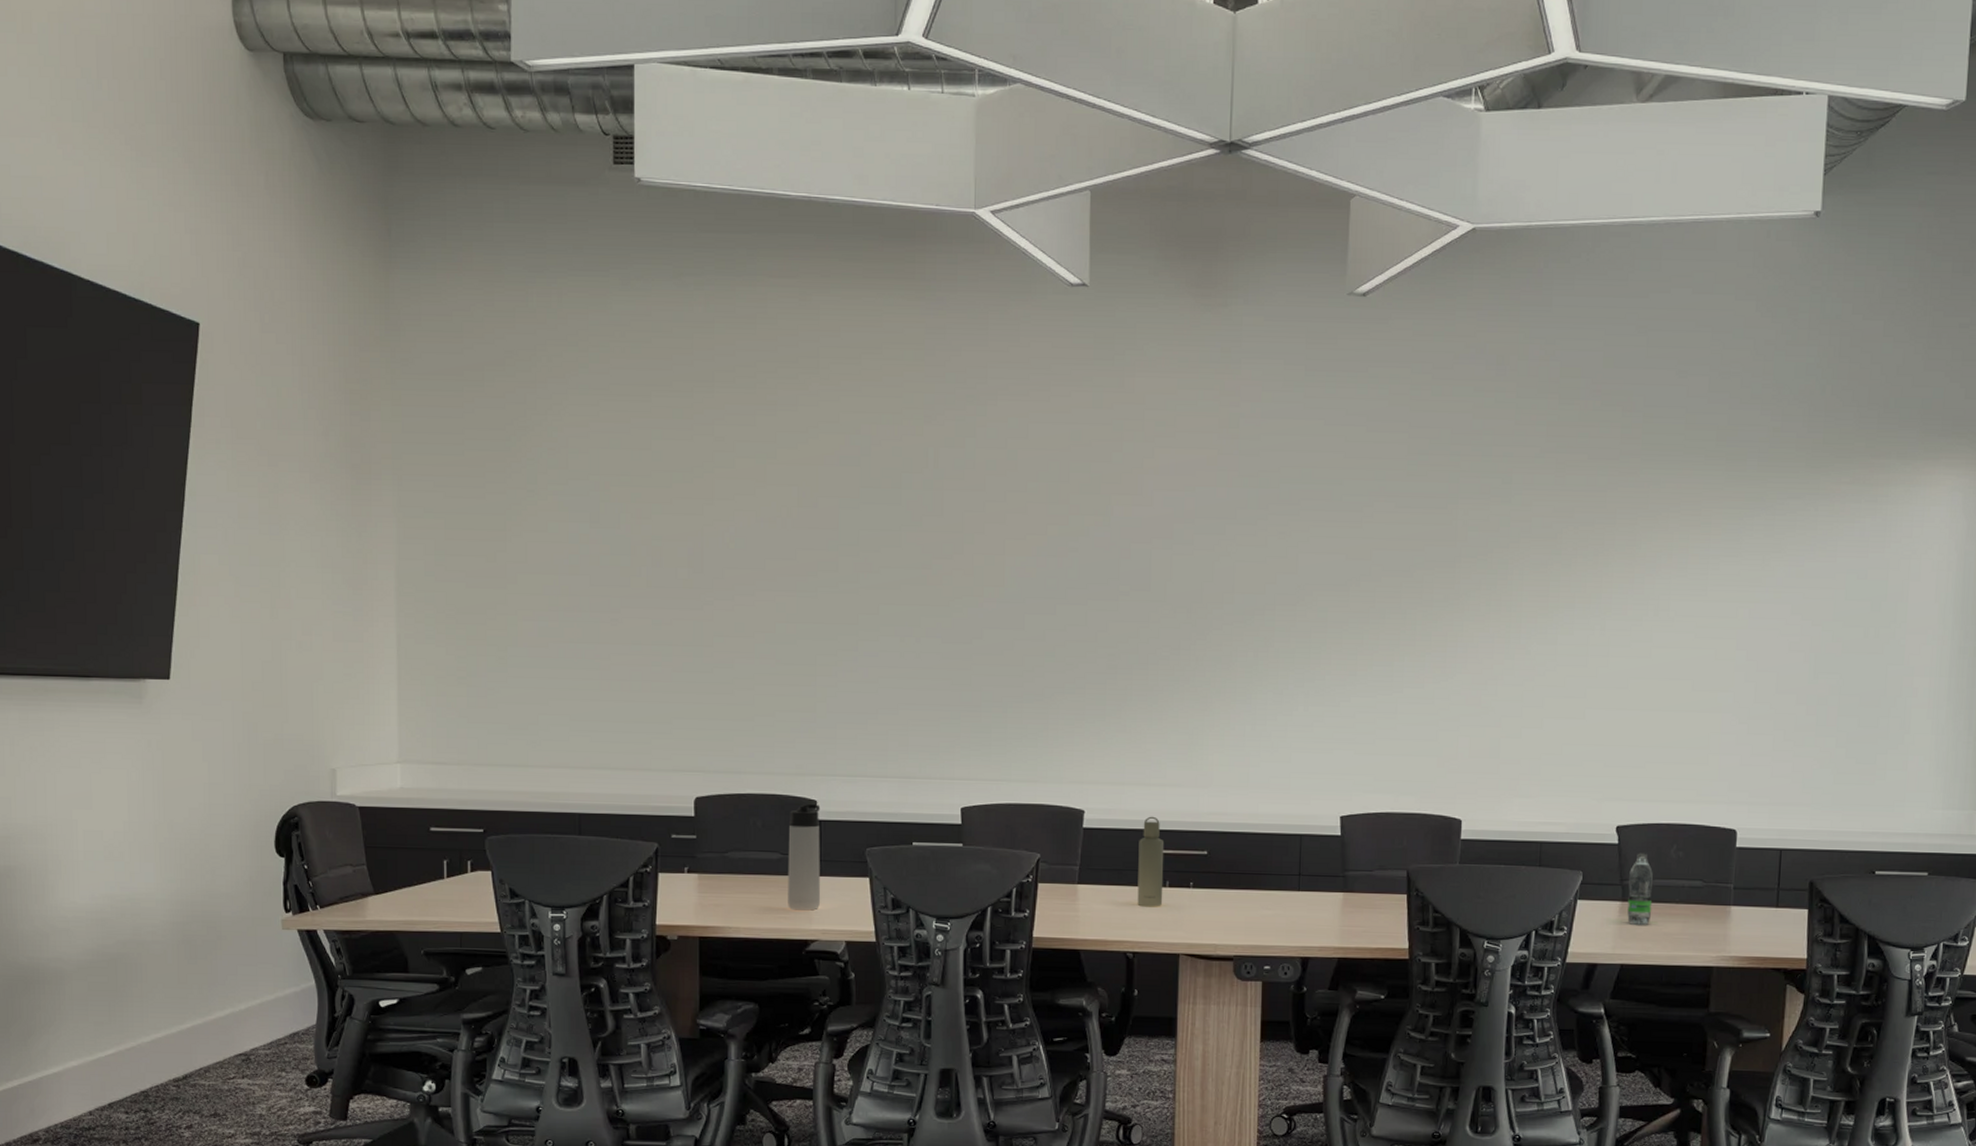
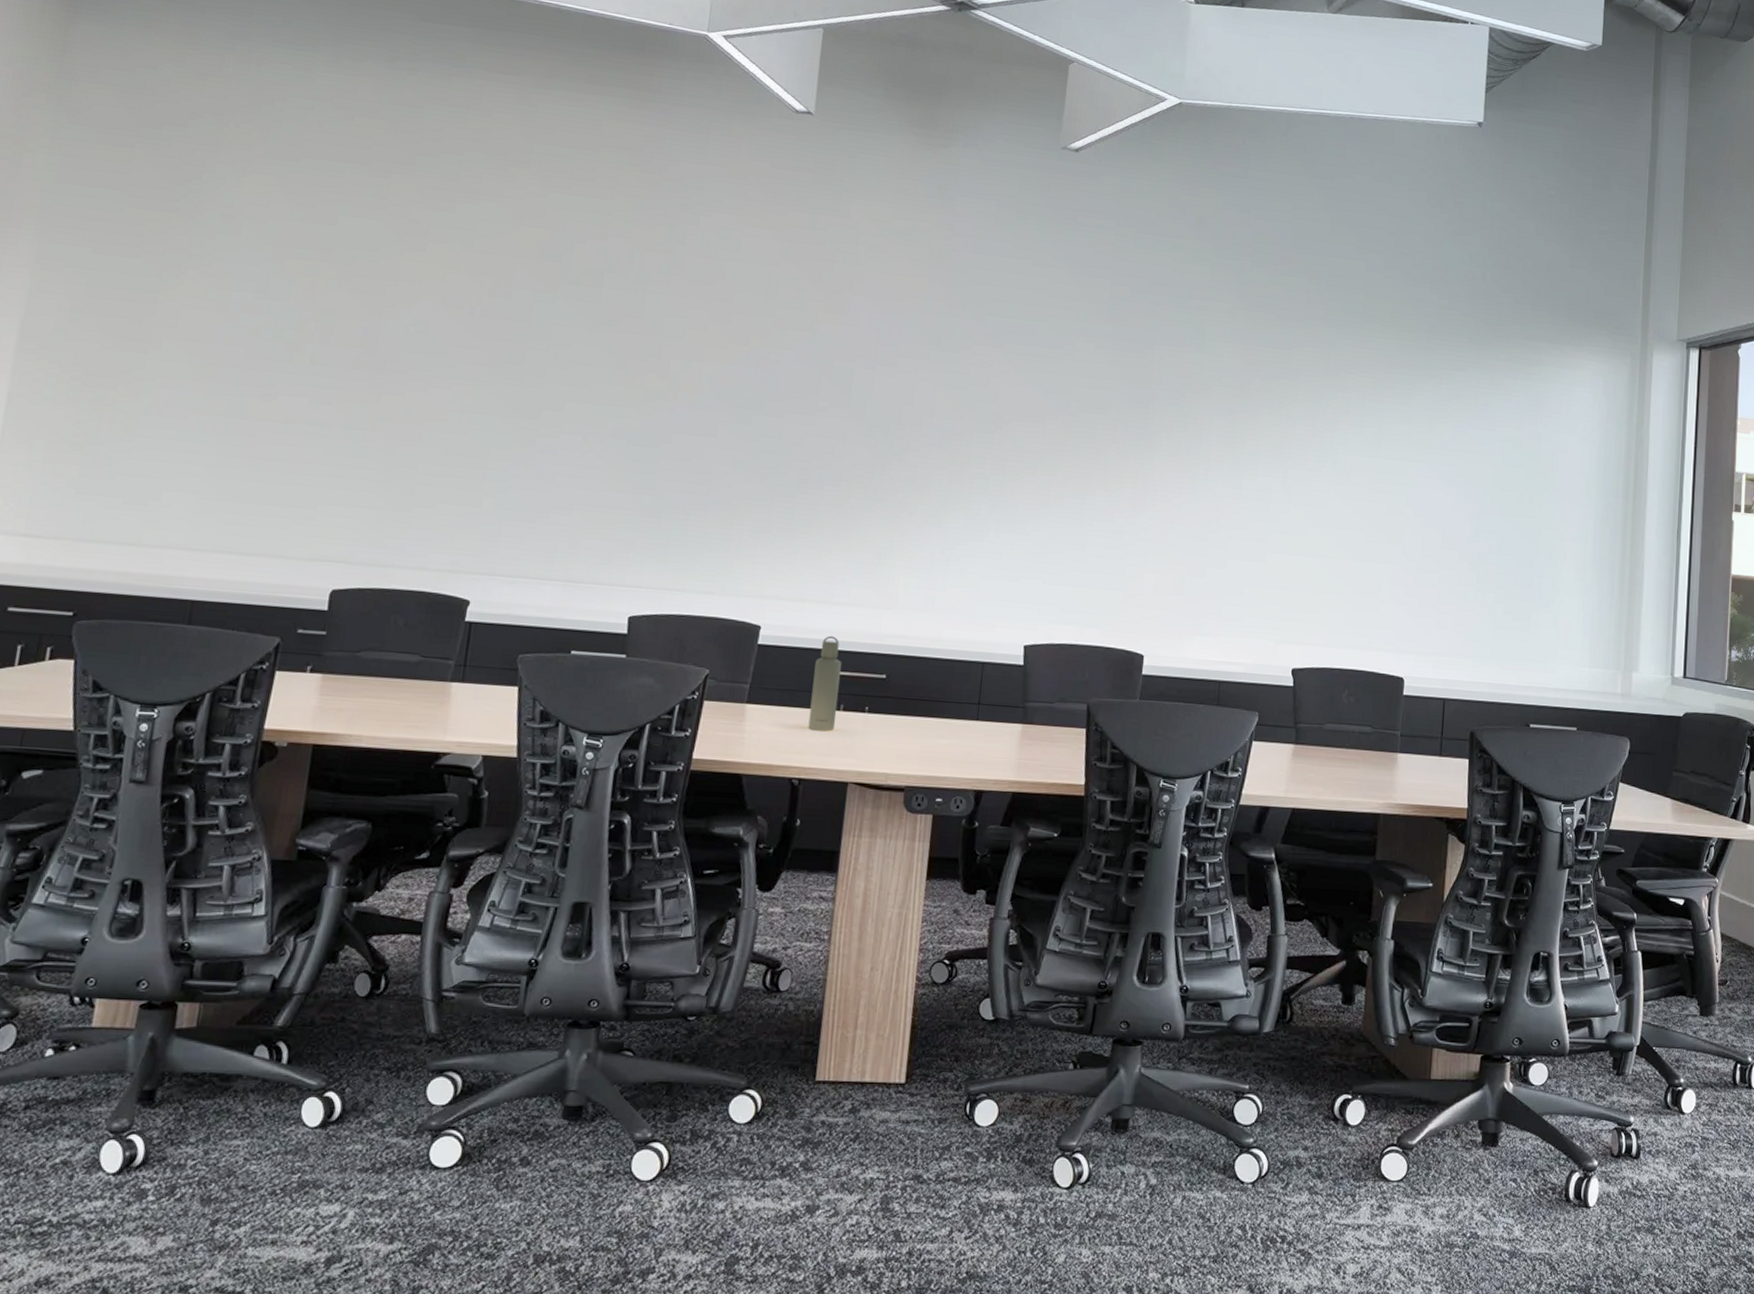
thermos bottle: present [788,803,821,912] -> none [421,603,473,721]
bottle: present [1627,853,1654,926] -> none [1299,696,1326,770]

